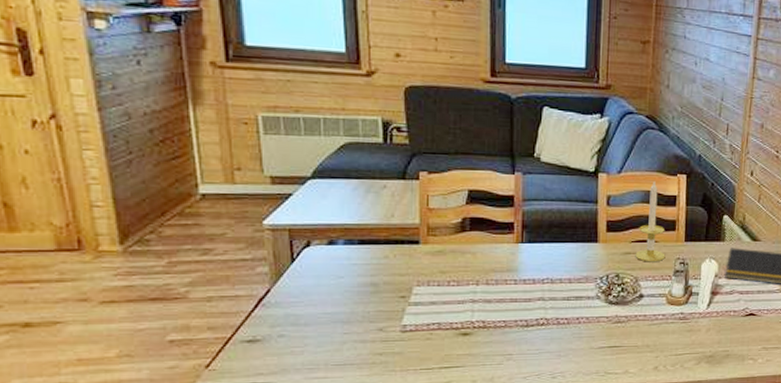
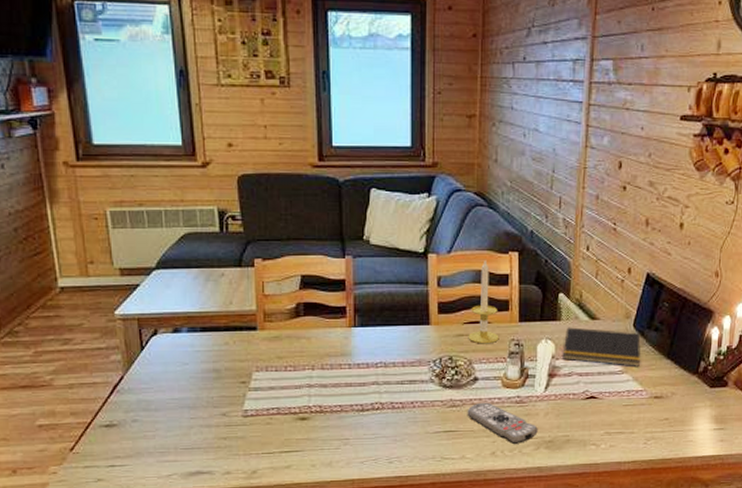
remote control: none [631,318,700,359] -> present [467,402,538,444]

